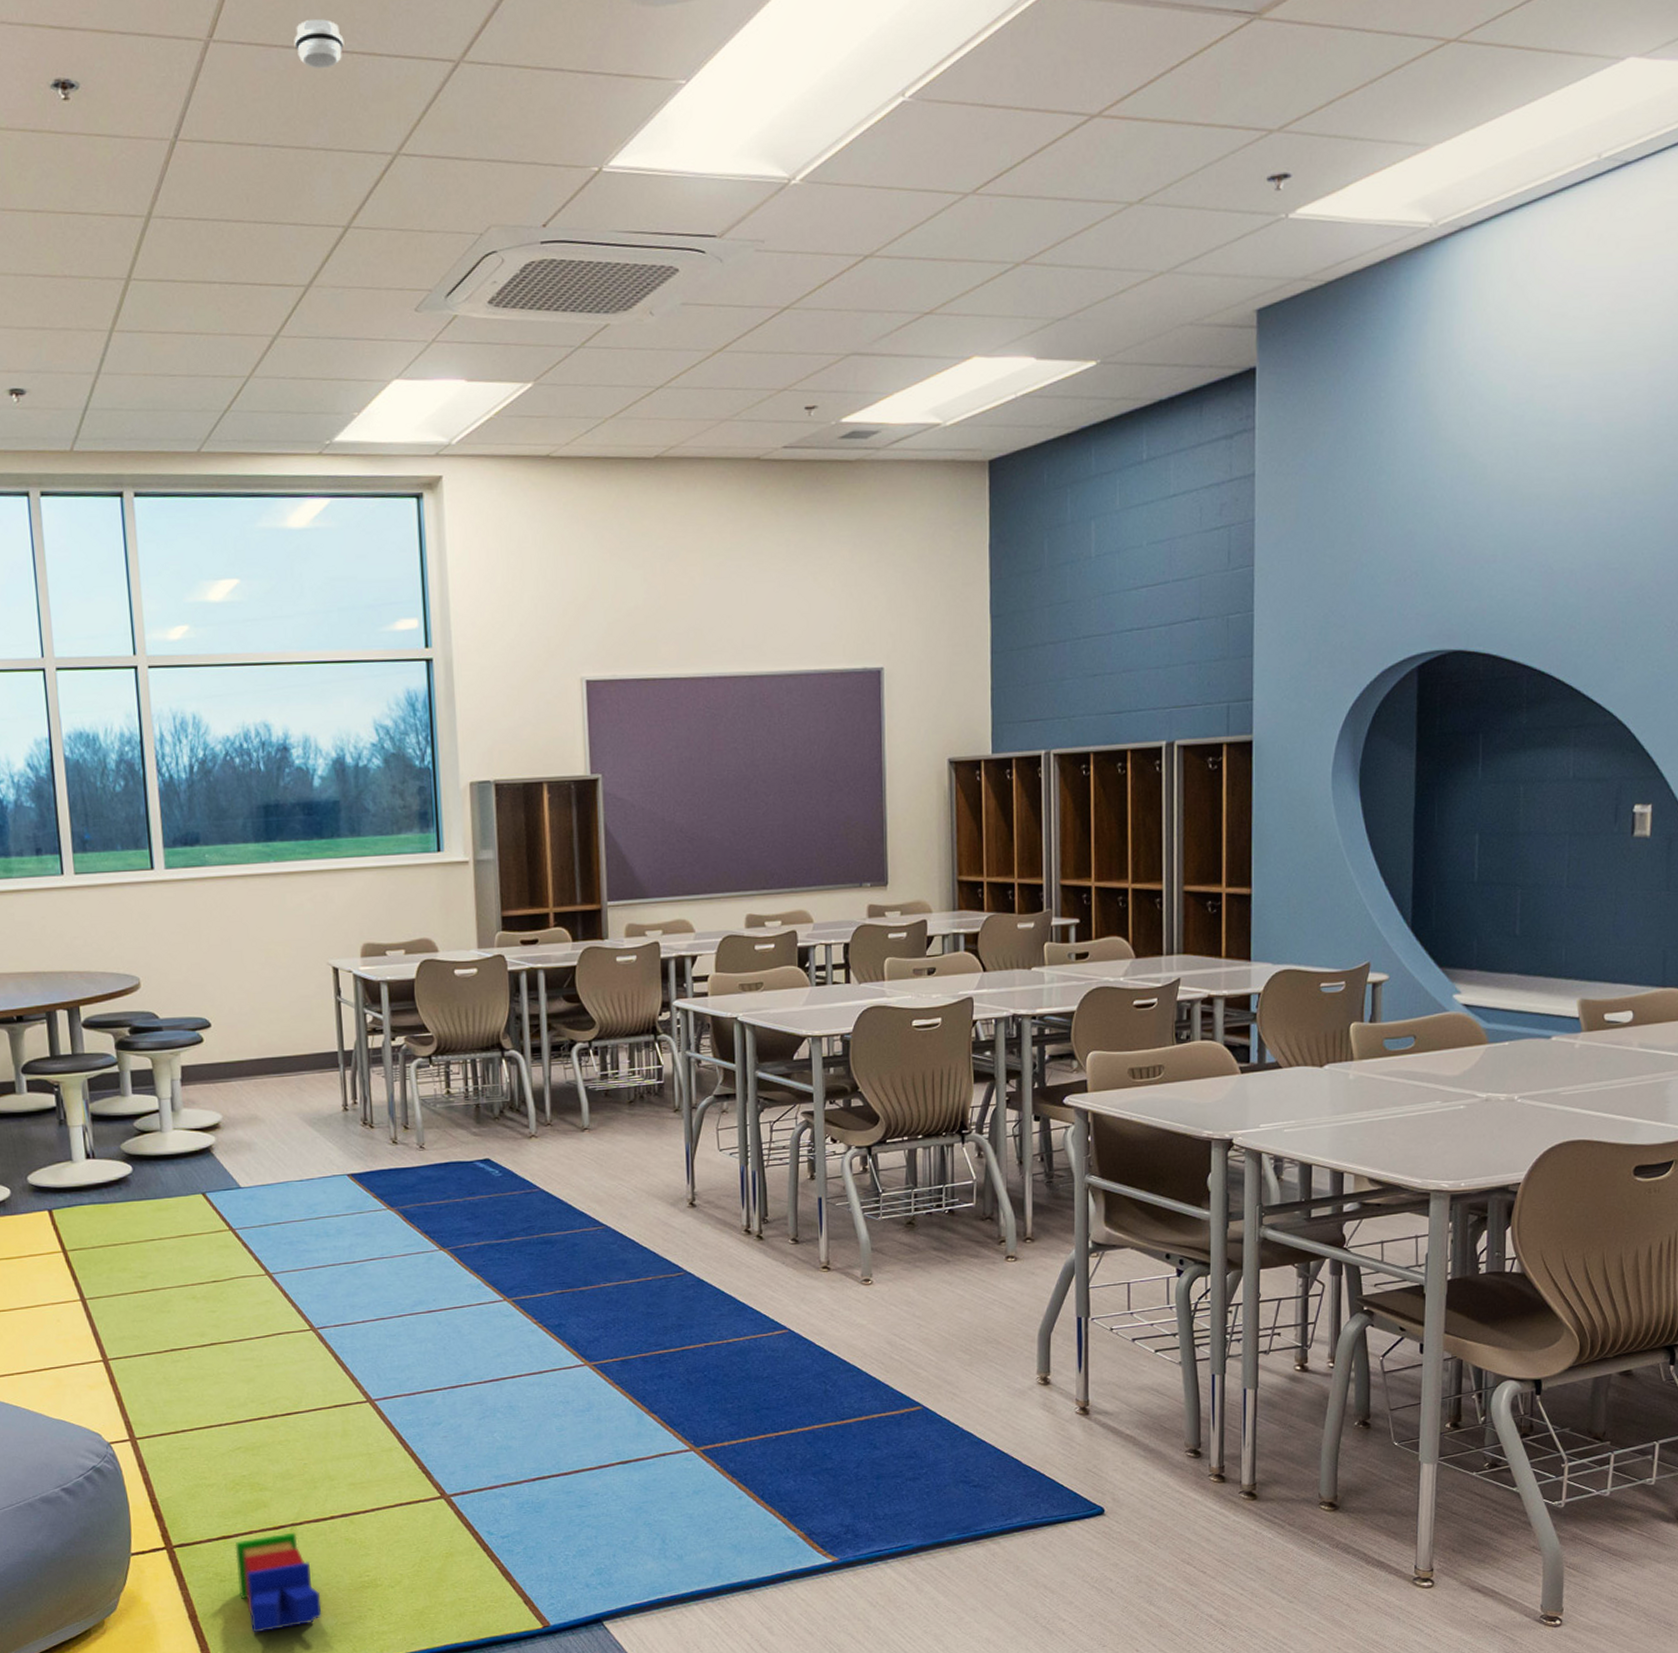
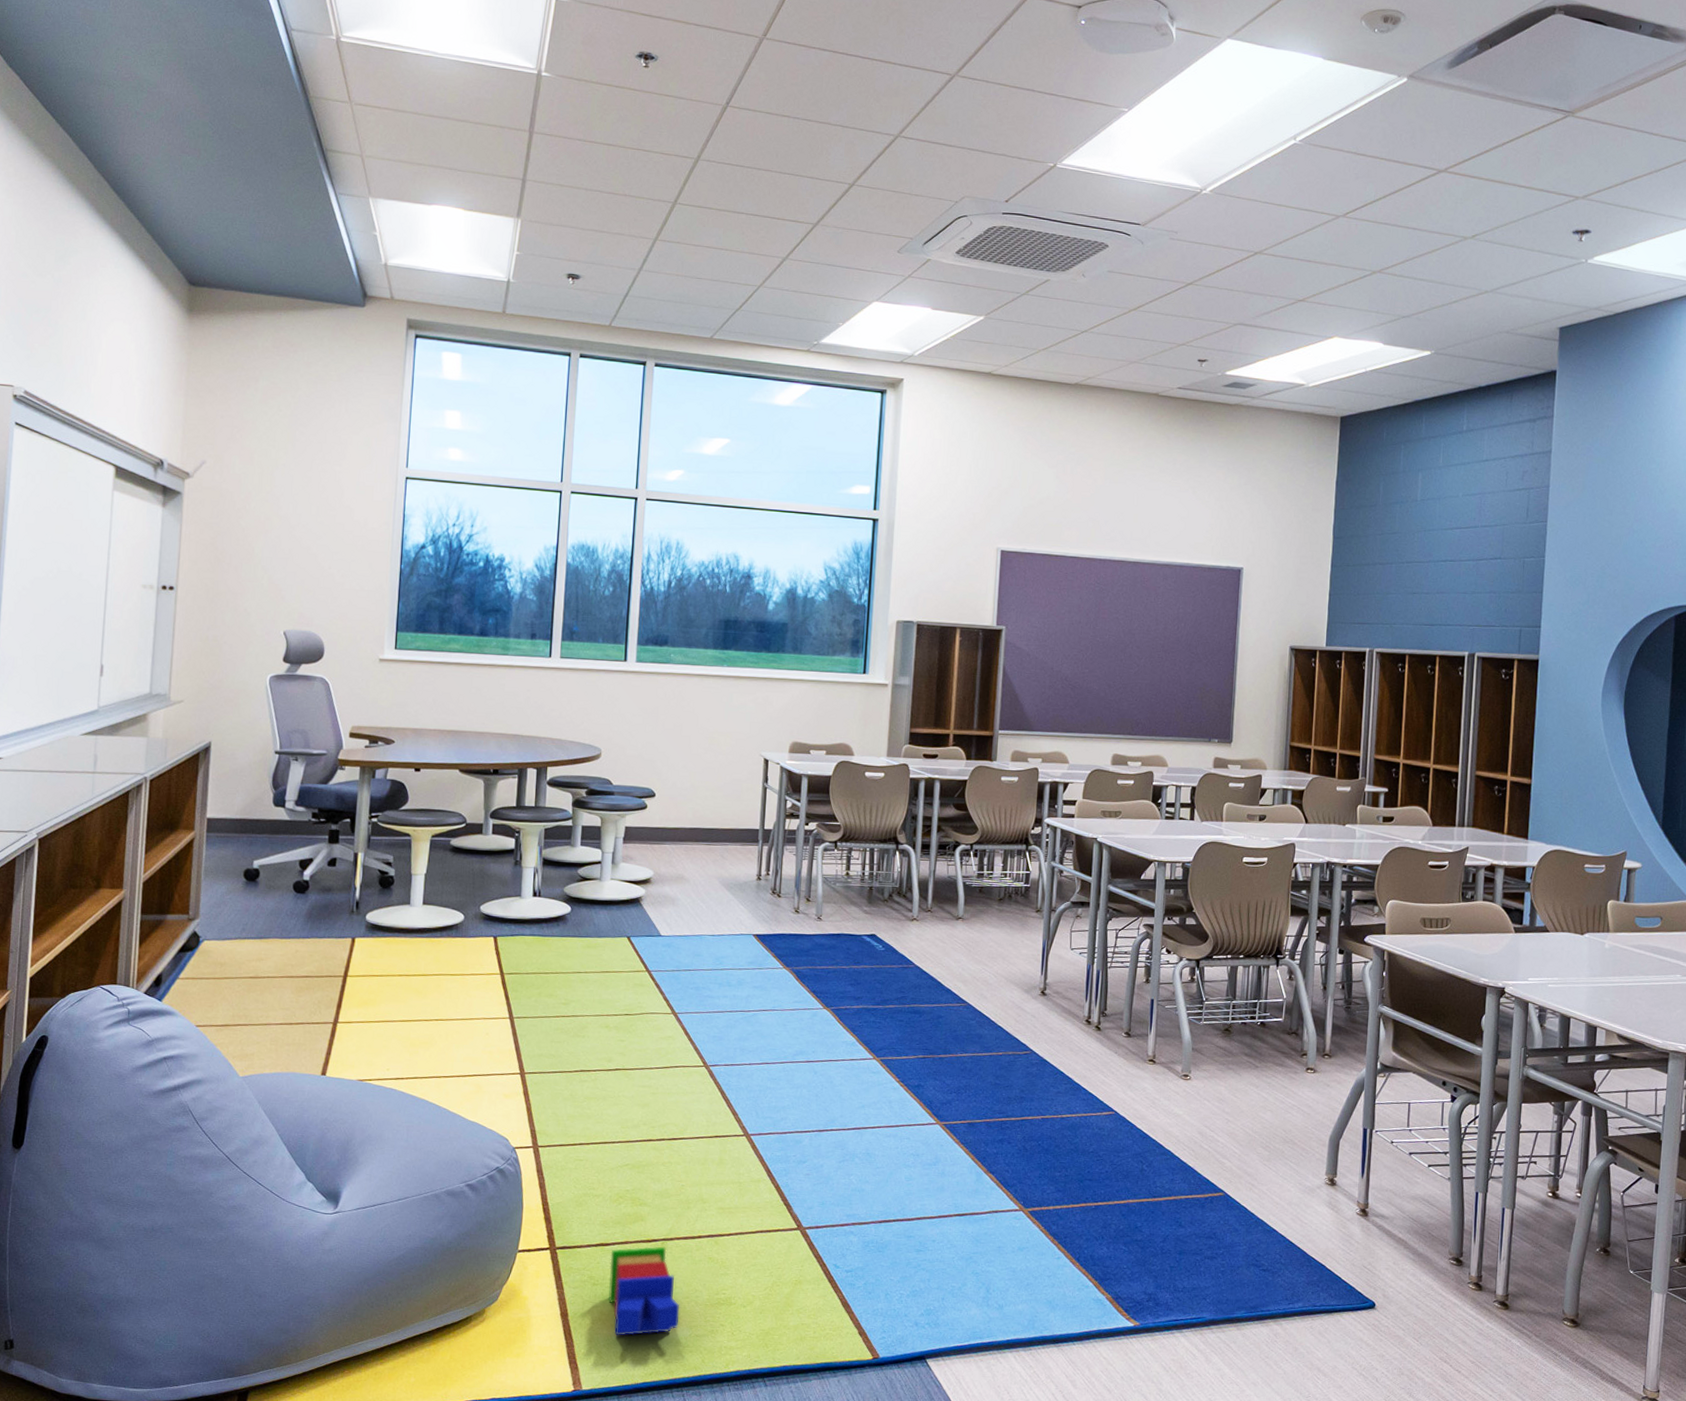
smoke detector: present [294,19,344,69] -> none [828,32,868,69]

